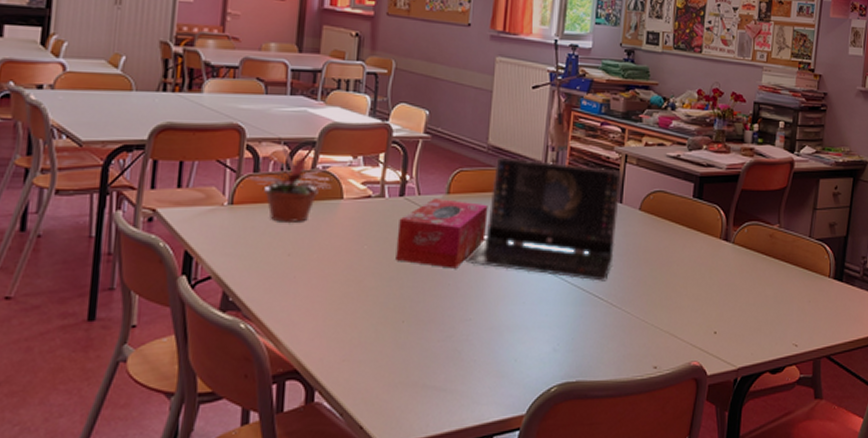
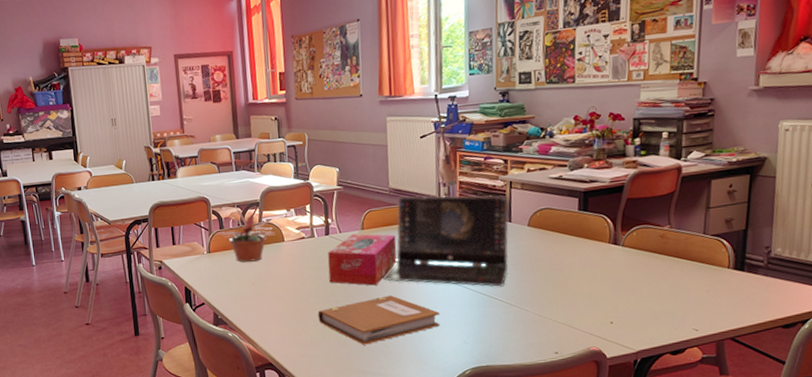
notebook: none [373,283,530,349] -> present [318,295,440,345]

